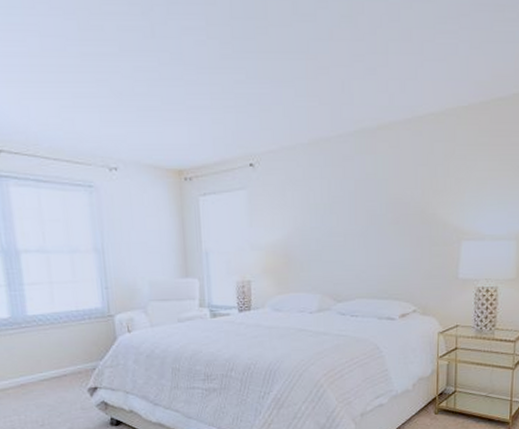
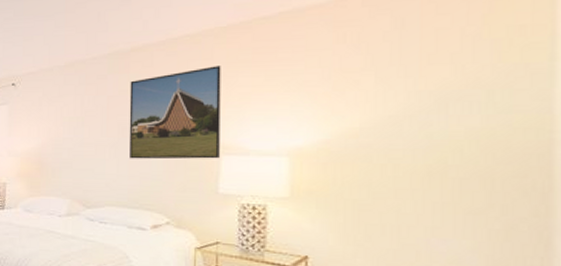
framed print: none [377,148,462,248] -> present [128,66,221,159]

